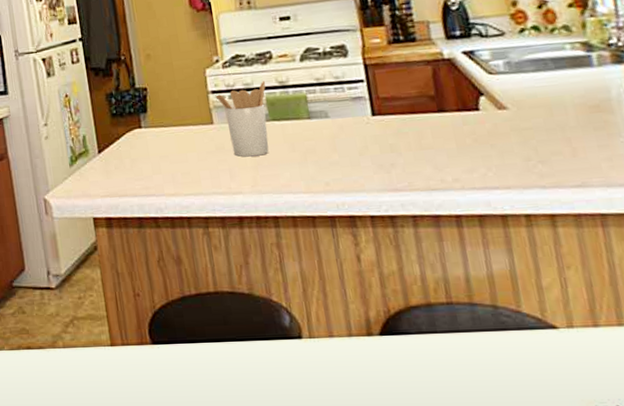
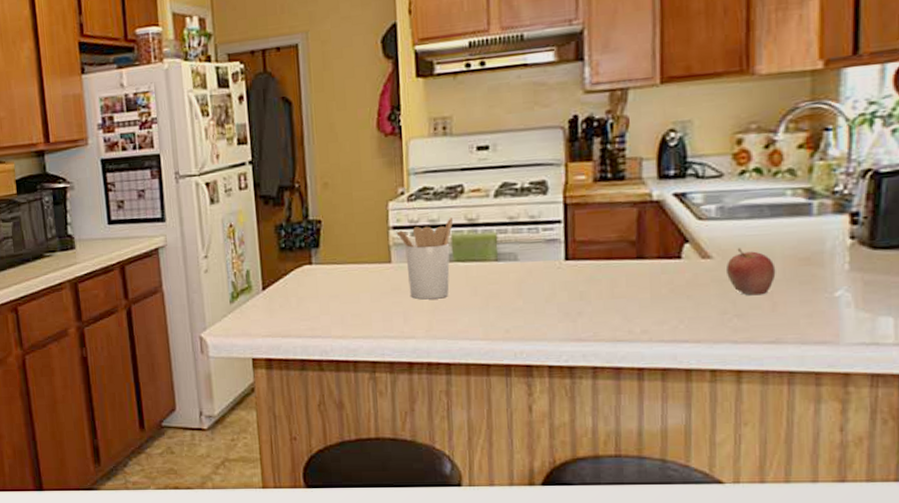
fruit: none [522,98,571,142] -> present [725,248,776,296]

